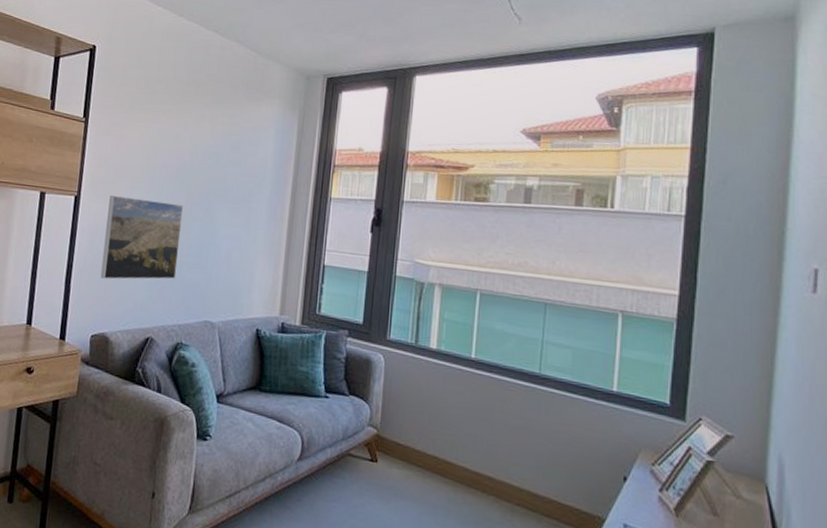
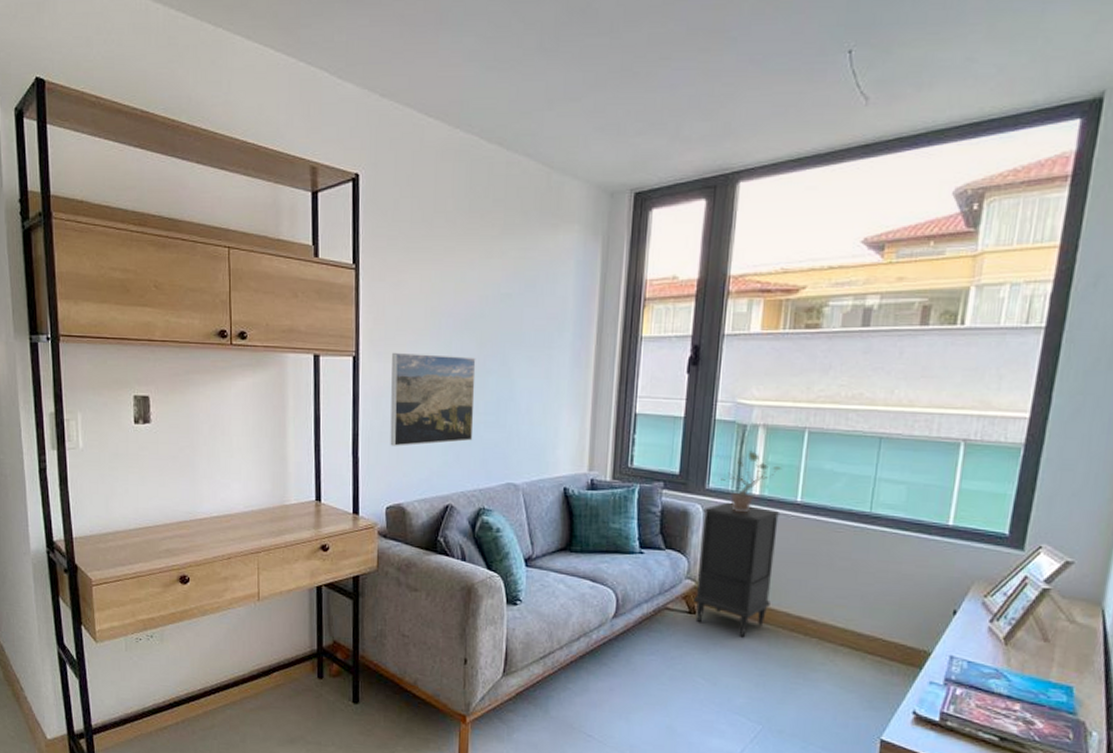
nightstand: none [375,353,456,490] -> present [694,502,780,638]
potted plant: none [401,307,457,365] -> present [721,451,782,513]

